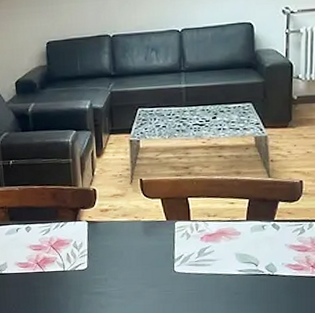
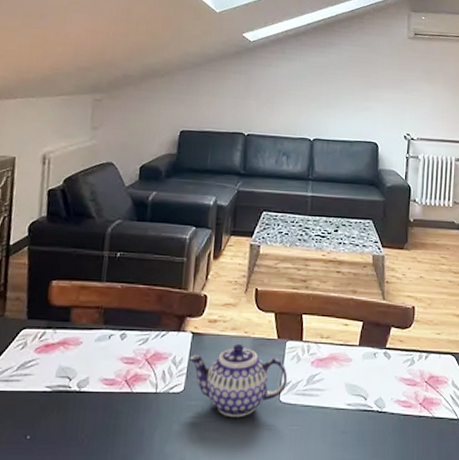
teapot: none [88,227,180,287] -> present [189,343,288,418]

